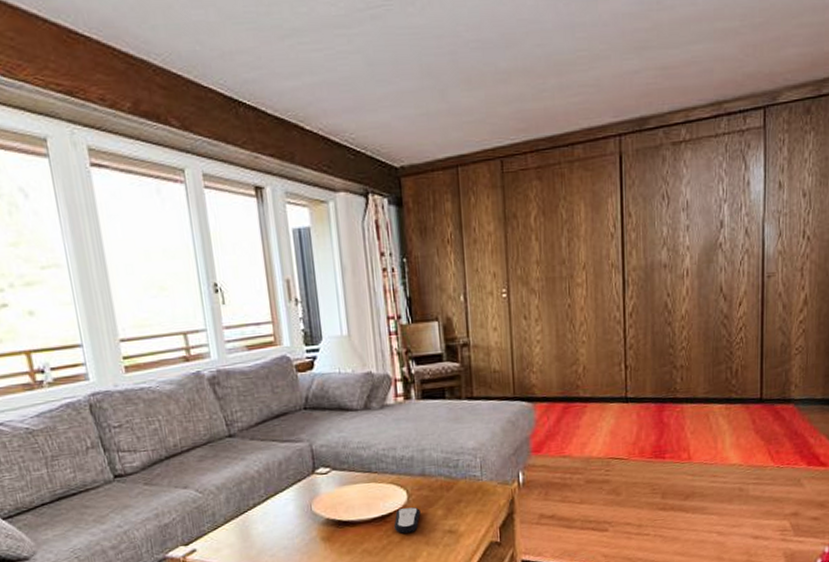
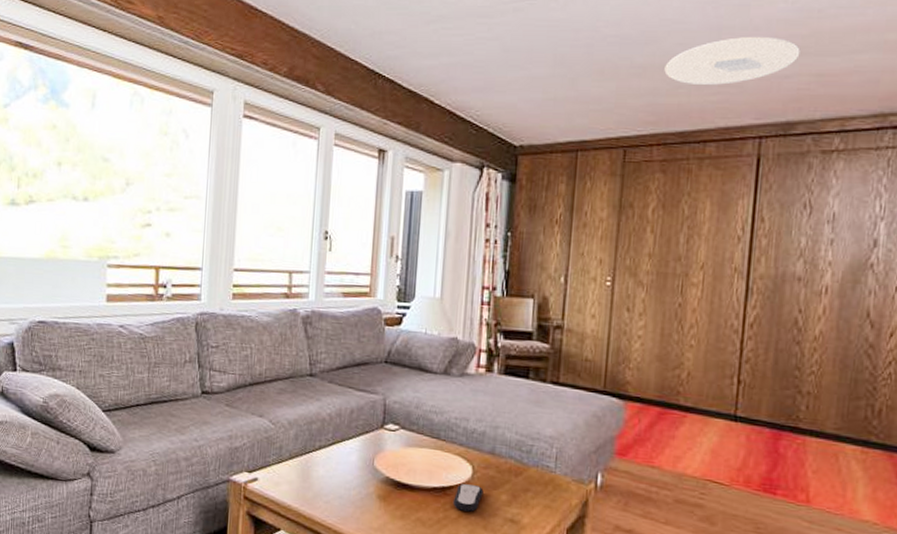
ceiling light: none [527,31,645,87] -> present [664,36,801,85]

